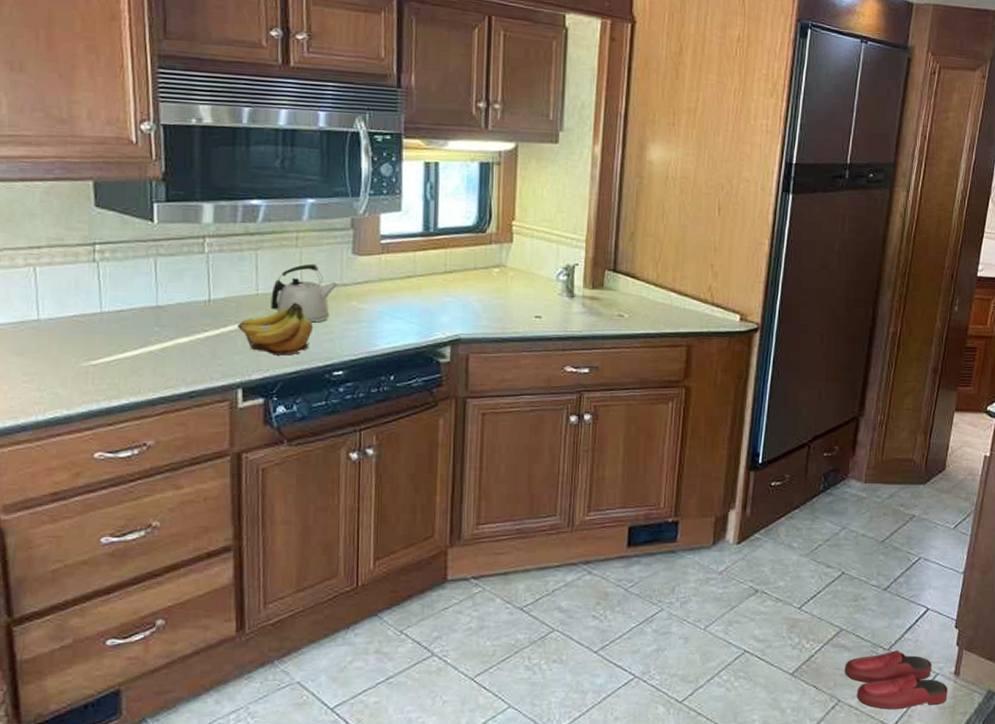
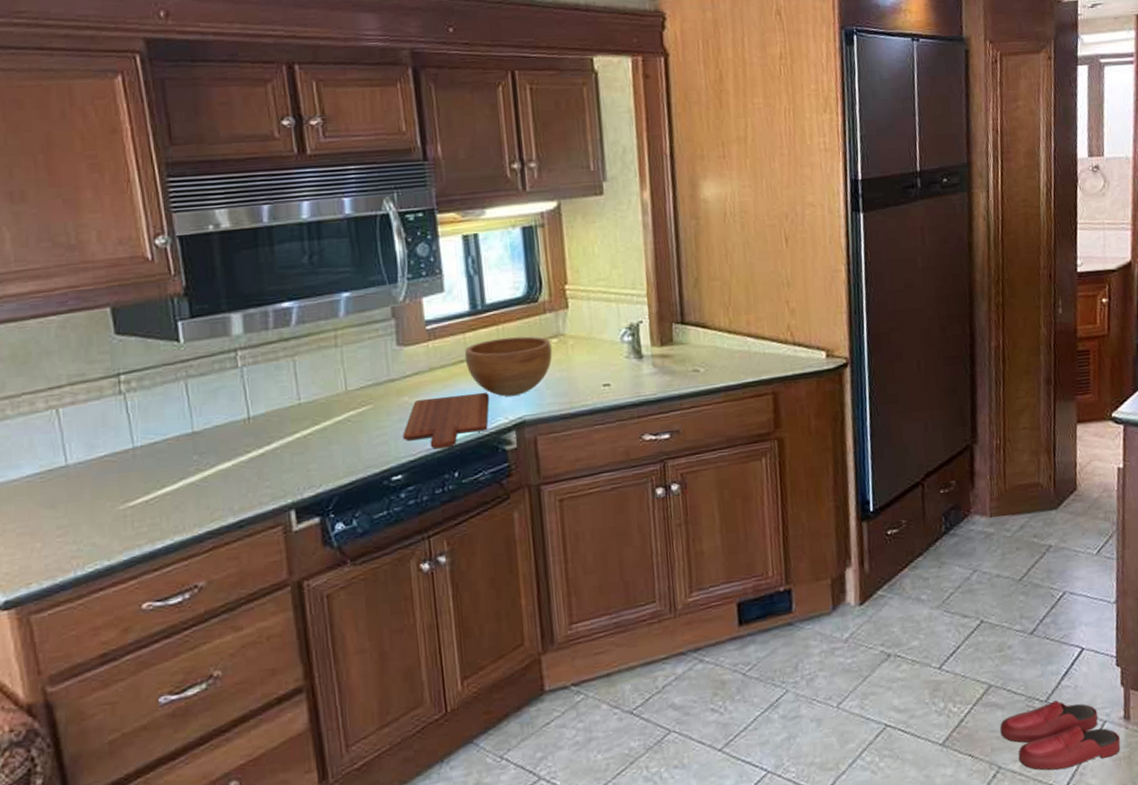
fruit: present [236,303,313,356] -> none [281,407,364,468]
kettle: present [271,263,339,323] -> none [314,362,386,426]
cutting board: none [347,306,431,353] -> present [402,393,490,449]
bowl: none [412,261,493,315] -> present [464,336,552,397]

